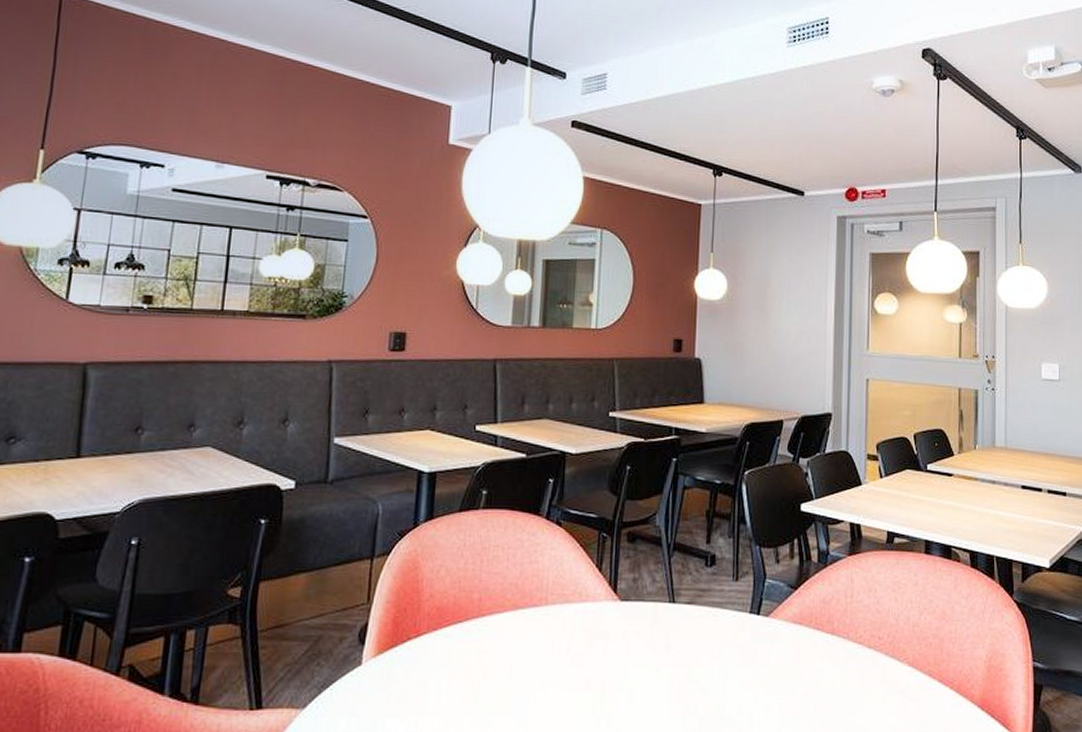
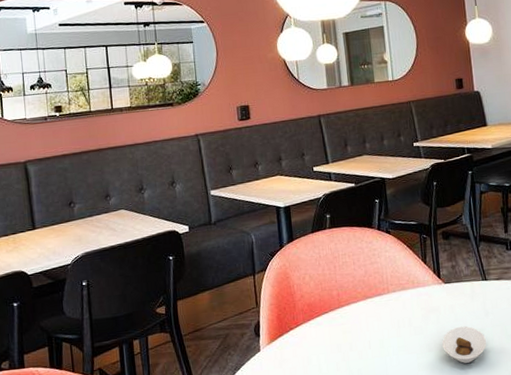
saucer: none [605,660,662,711] -> present [442,326,486,363]

